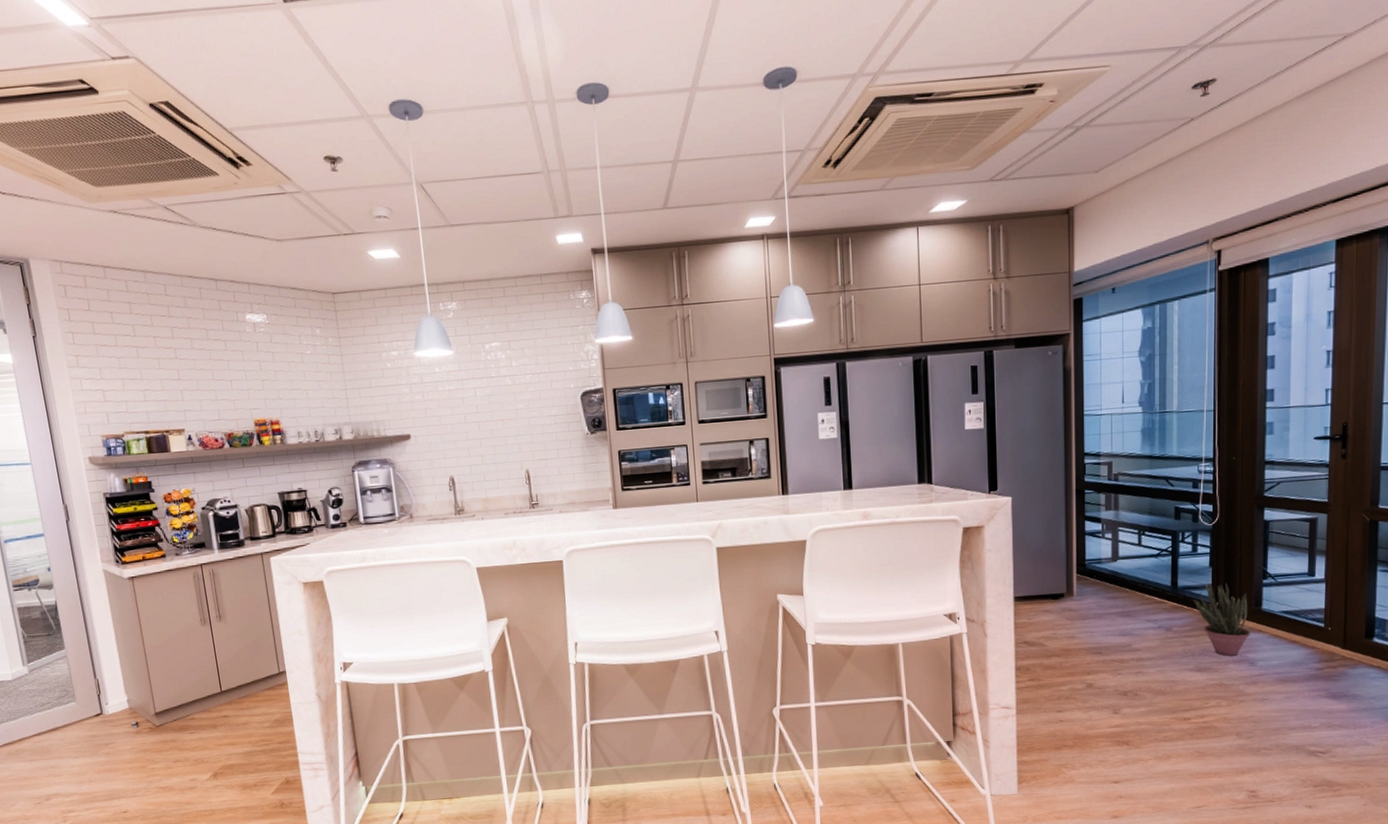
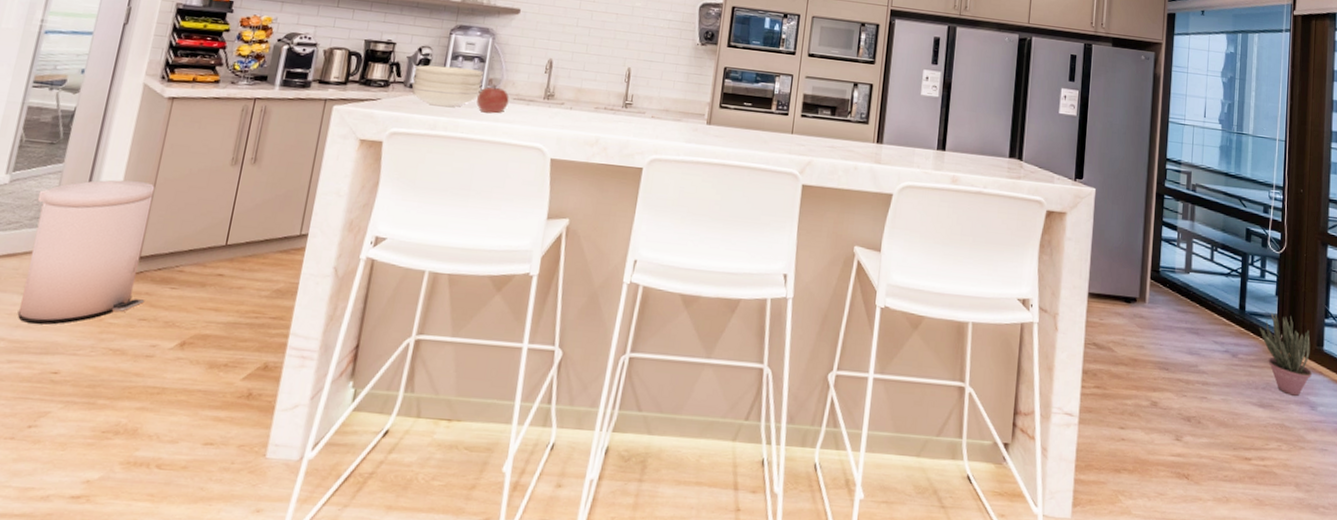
pedal bin: none [55,652,173,779] -> present [17,179,155,325]
bowl: none [330,500,396,541] -> present [411,65,485,107]
fruit: none [393,510,424,538] -> present [476,84,510,114]

